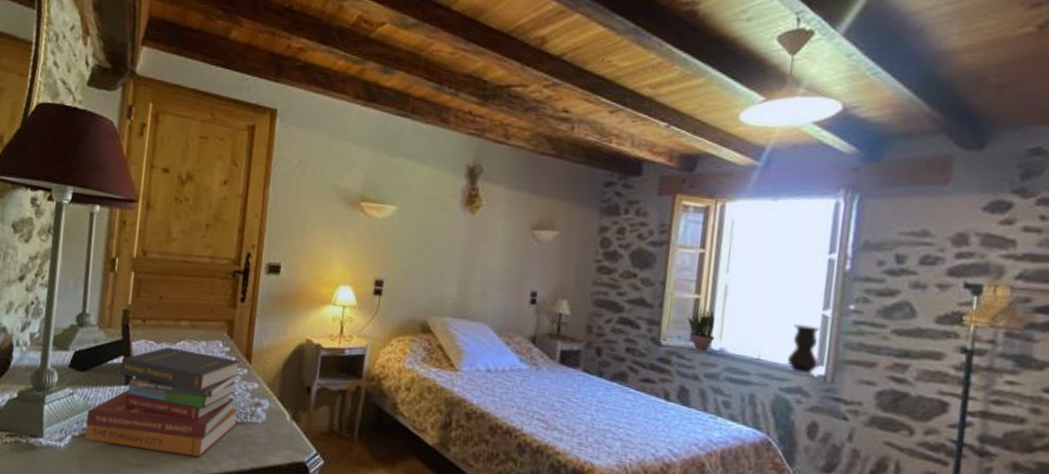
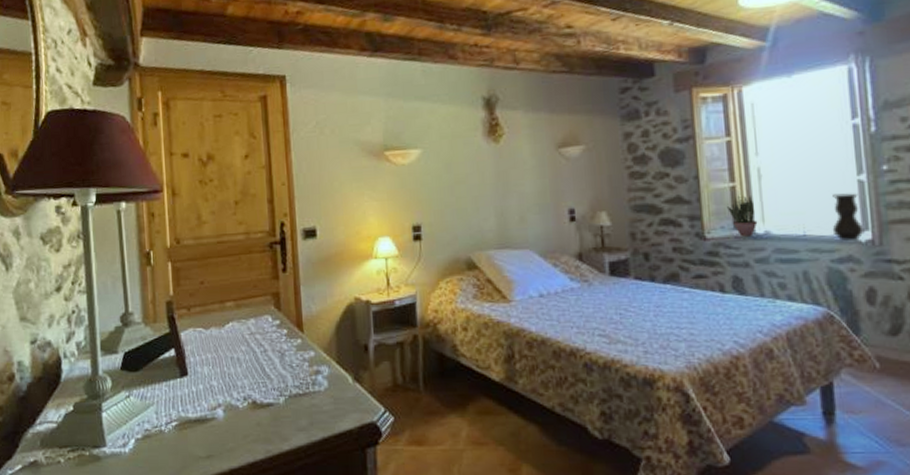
books: present [84,346,241,458] -> none [147,330,300,440]

